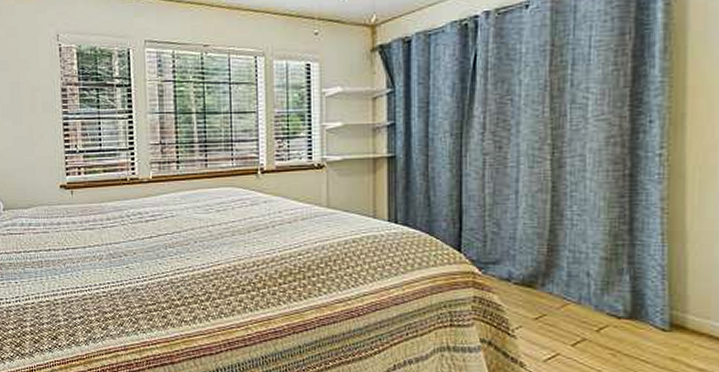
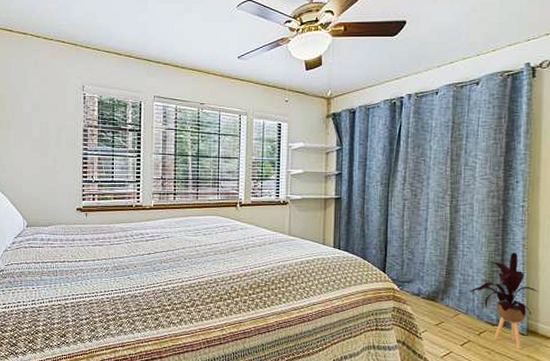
house plant: none [580,219,686,350] -> present [468,253,538,350]

